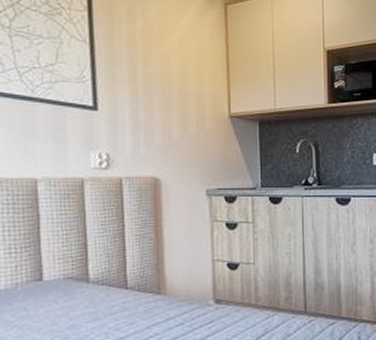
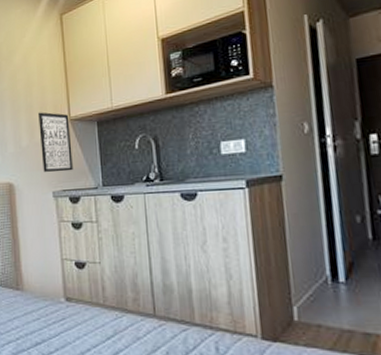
wall art: none [194,104,230,170] -> present [38,112,73,173]

